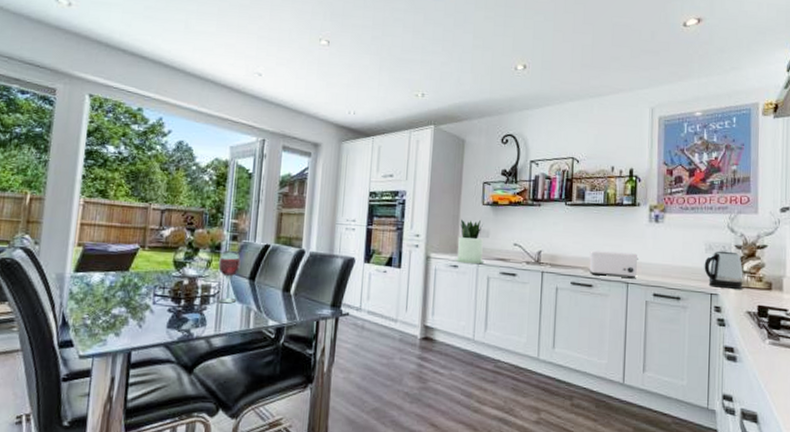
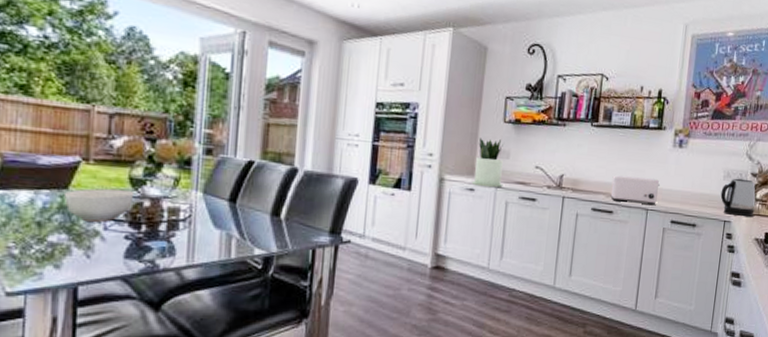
bowl: none [125,270,177,298] -> present [64,188,135,222]
wineglass: present [218,250,241,304] -> none [189,165,218,230]

